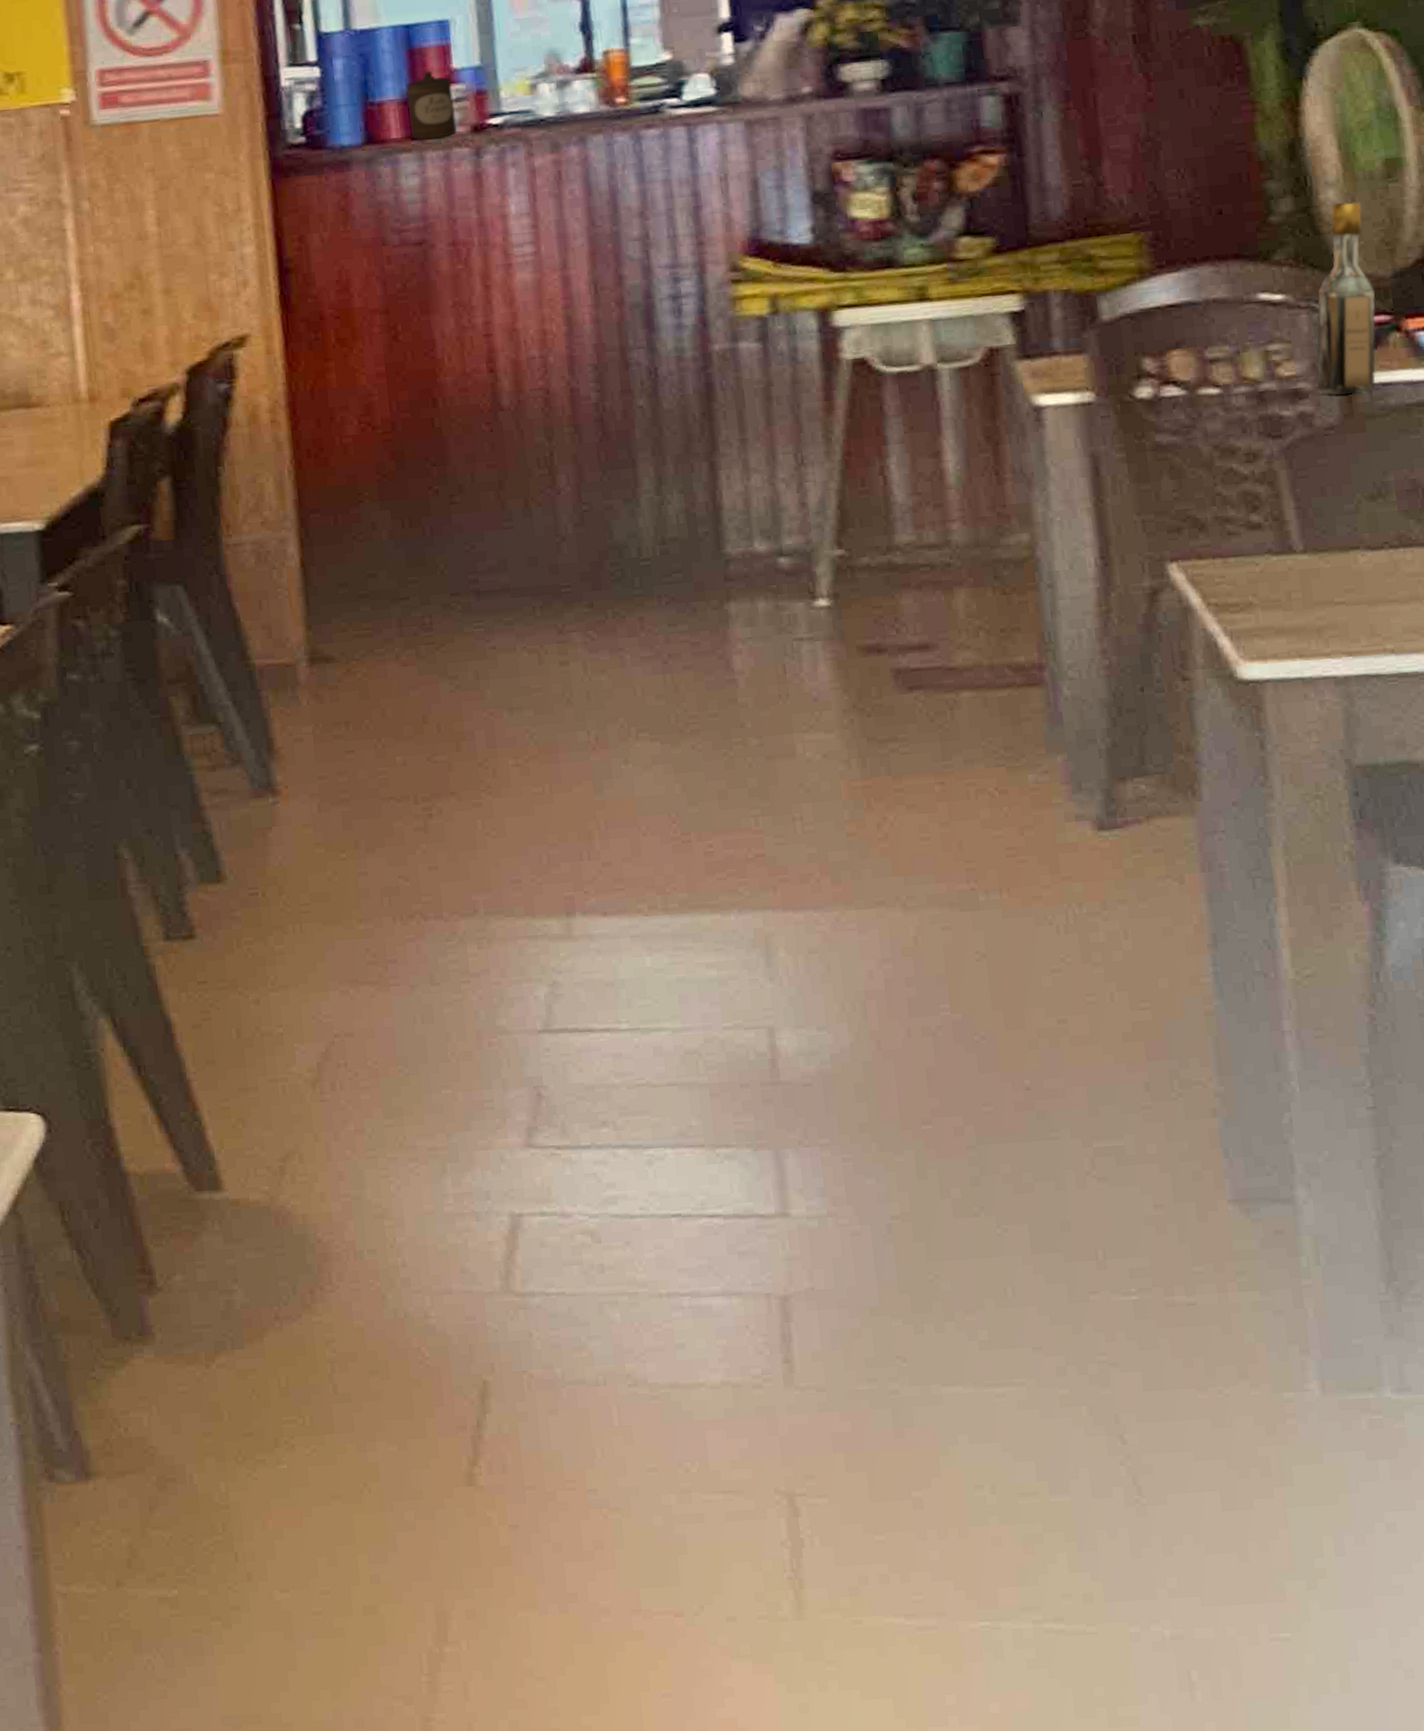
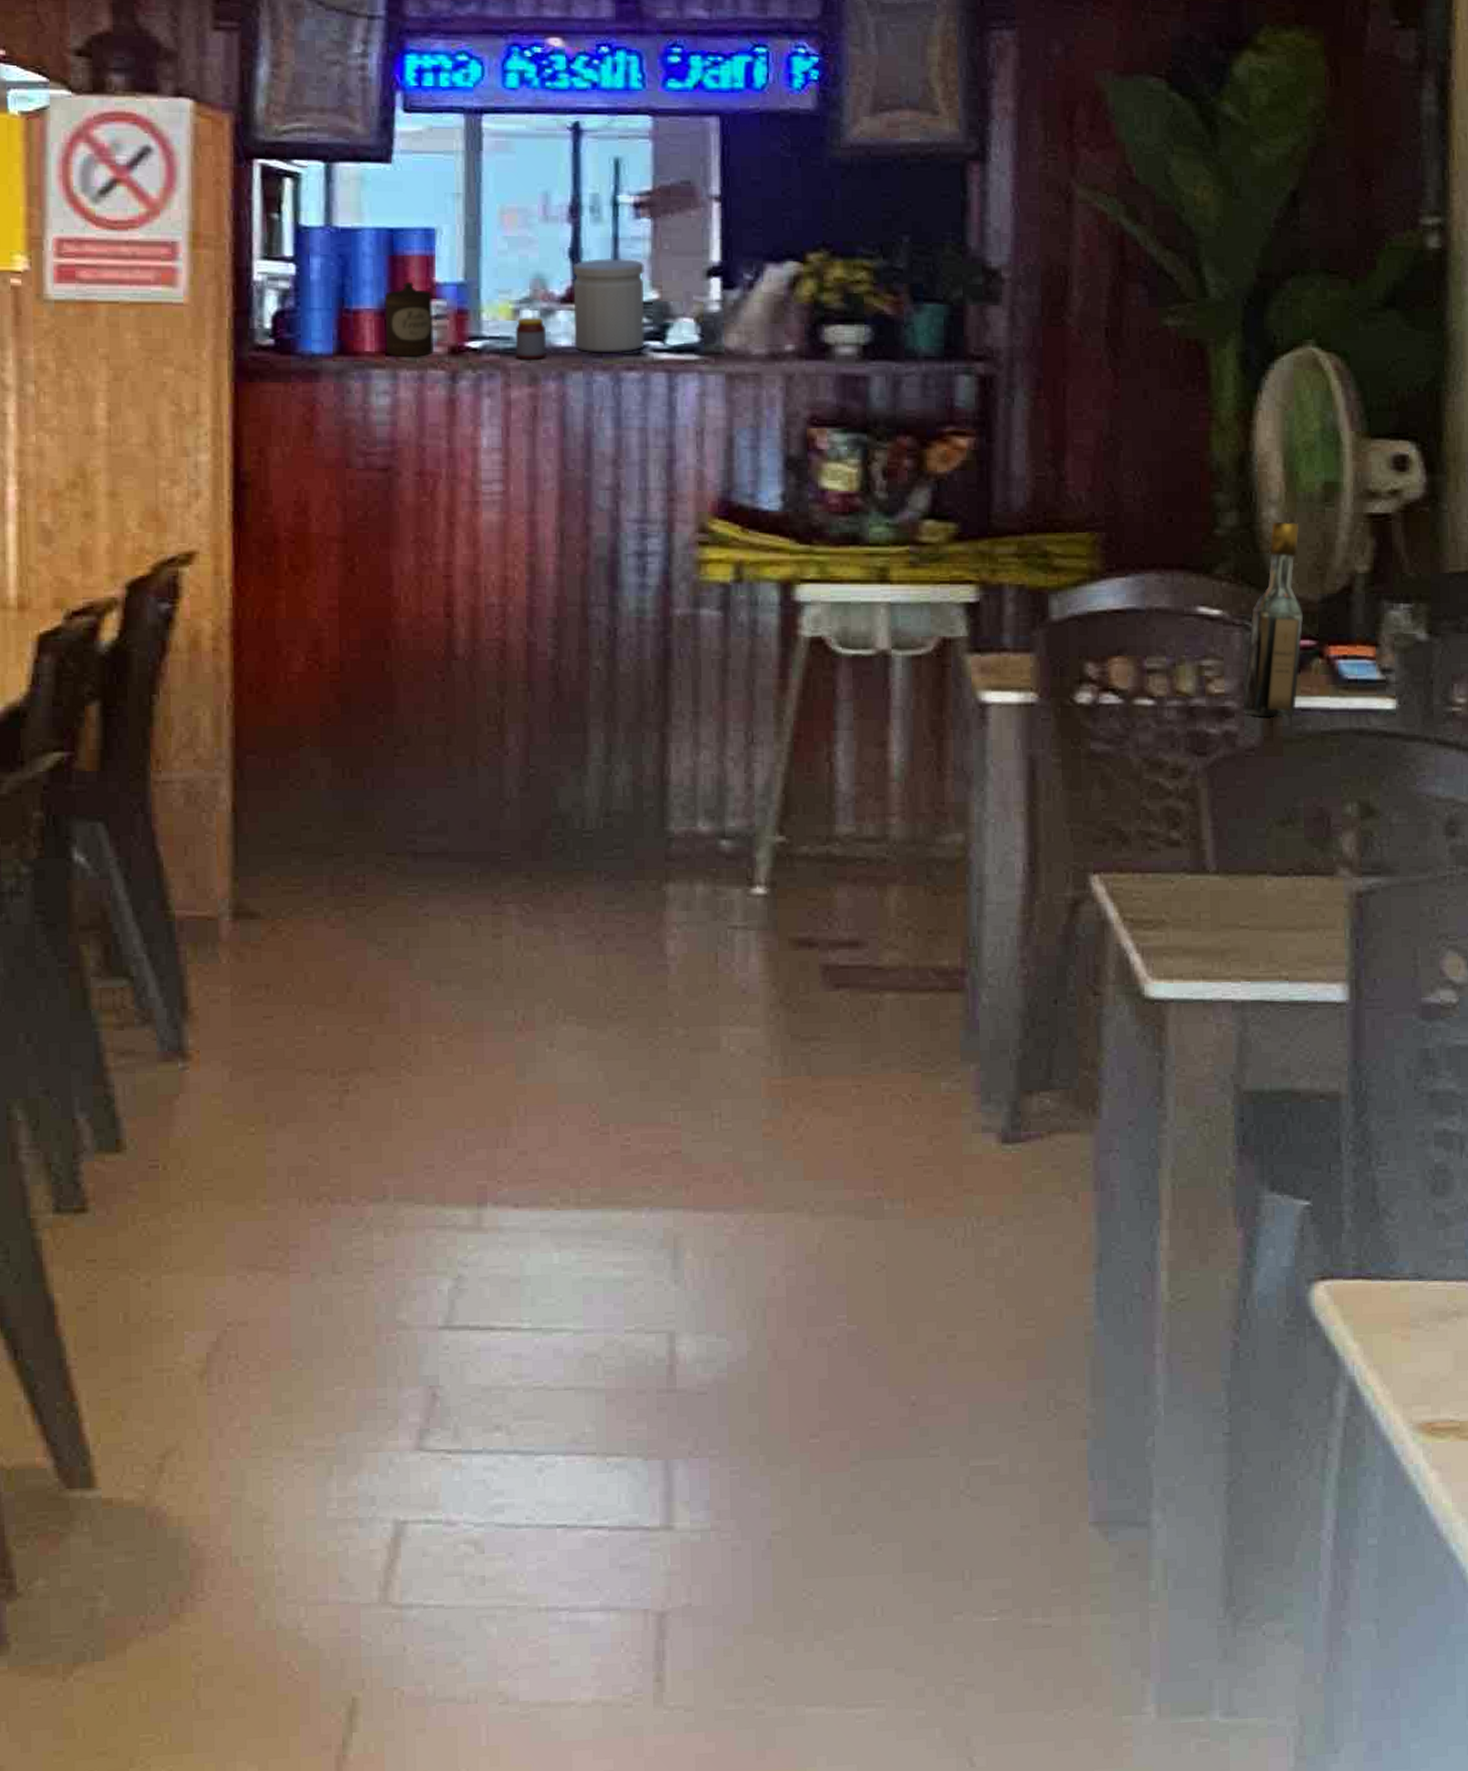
jar: none [533,89,567,131] -> present [515,317,547,361]
jar: none [585,26,662,116] -> present [573,258,645,353]

